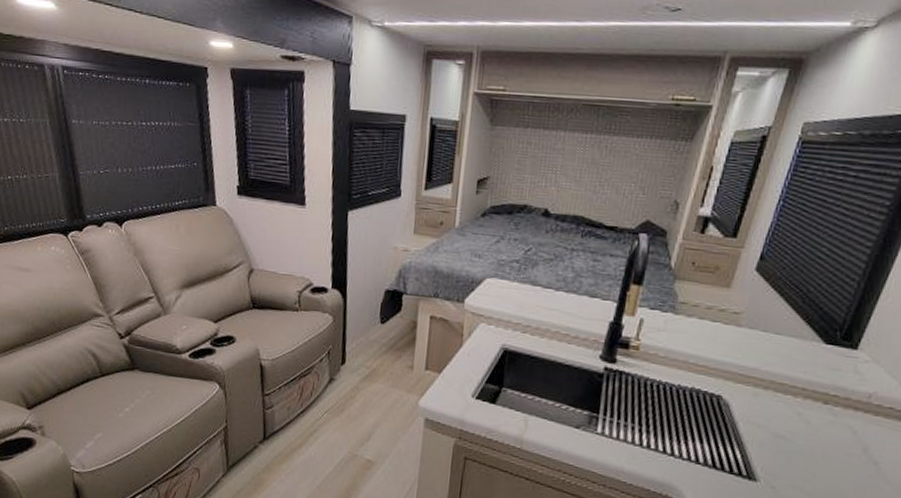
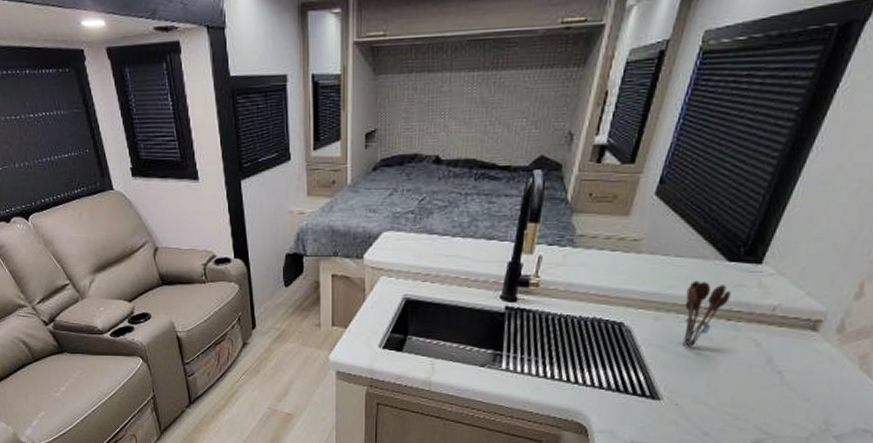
utensil holder: none [780,359,828,429] -> present [683,280,731,348]

